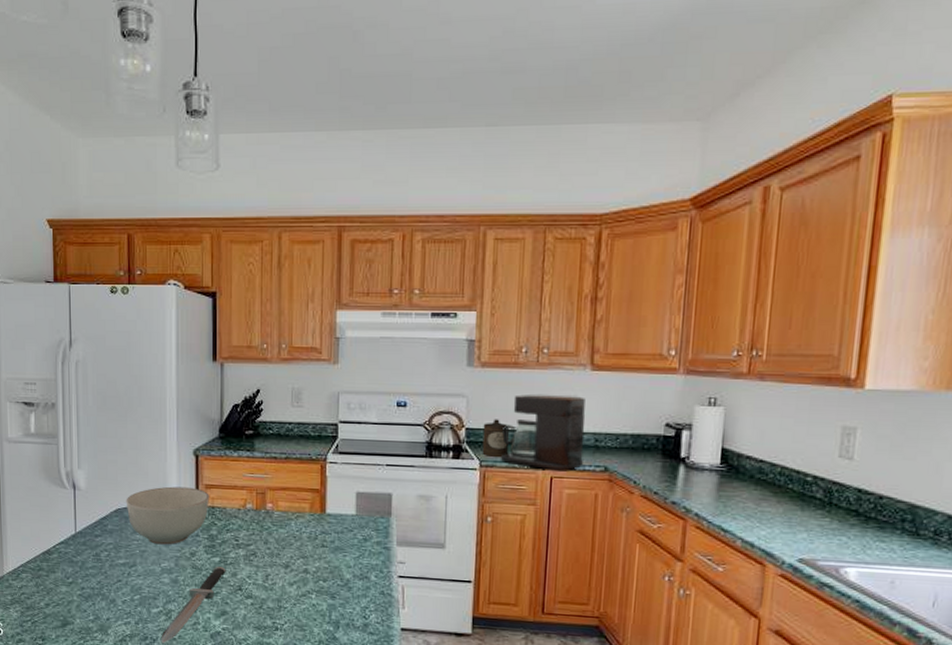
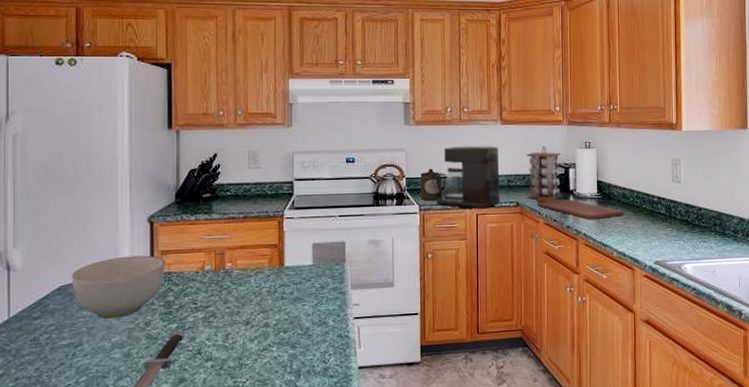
spice rack: none [619,398,672,468] -> present [526,145,562,200]
cutting board: none [632,463,760,498] -> present [536,197,625,220]

